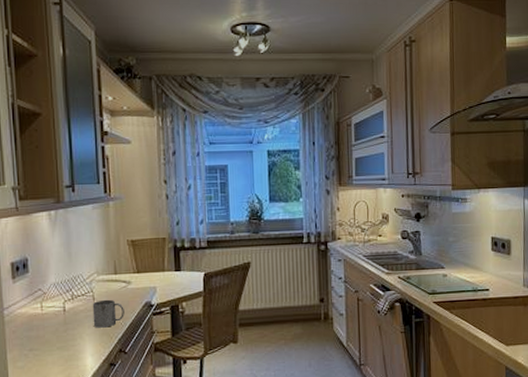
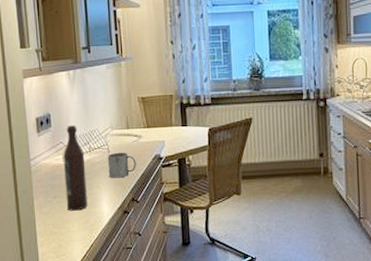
wine bottle: none [41,271,69,365] -> present [63,125,88,211]

